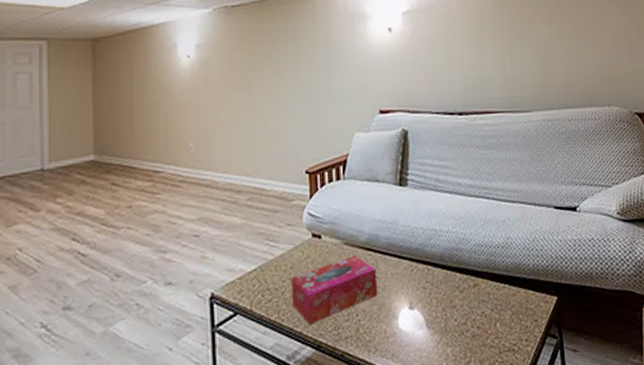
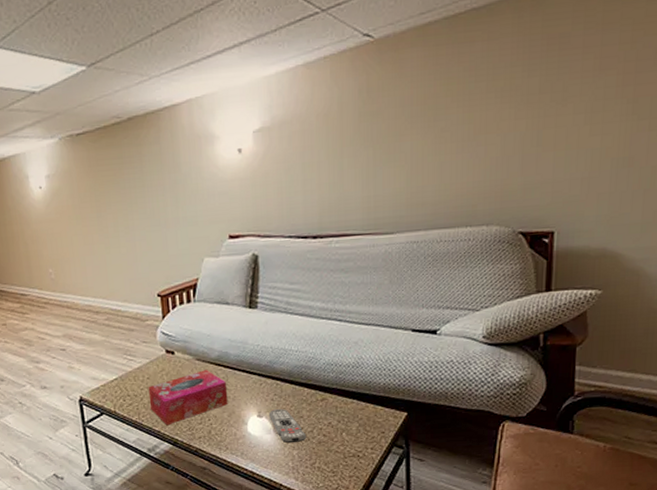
remote control: none [421,298,461,339] -> present [269,409,307,443]

